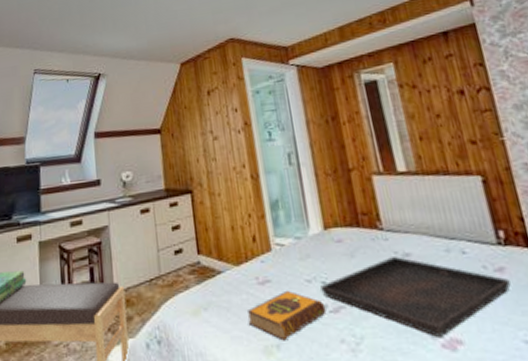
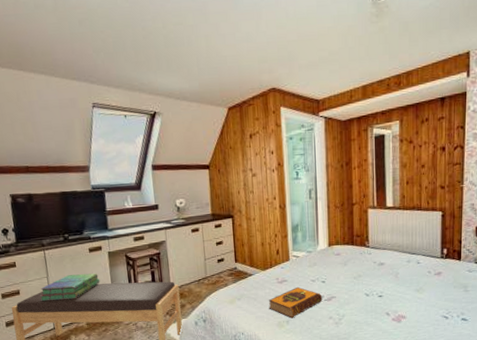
serving tray: present [320,257,511,339] -> none [321,265,443,315]

